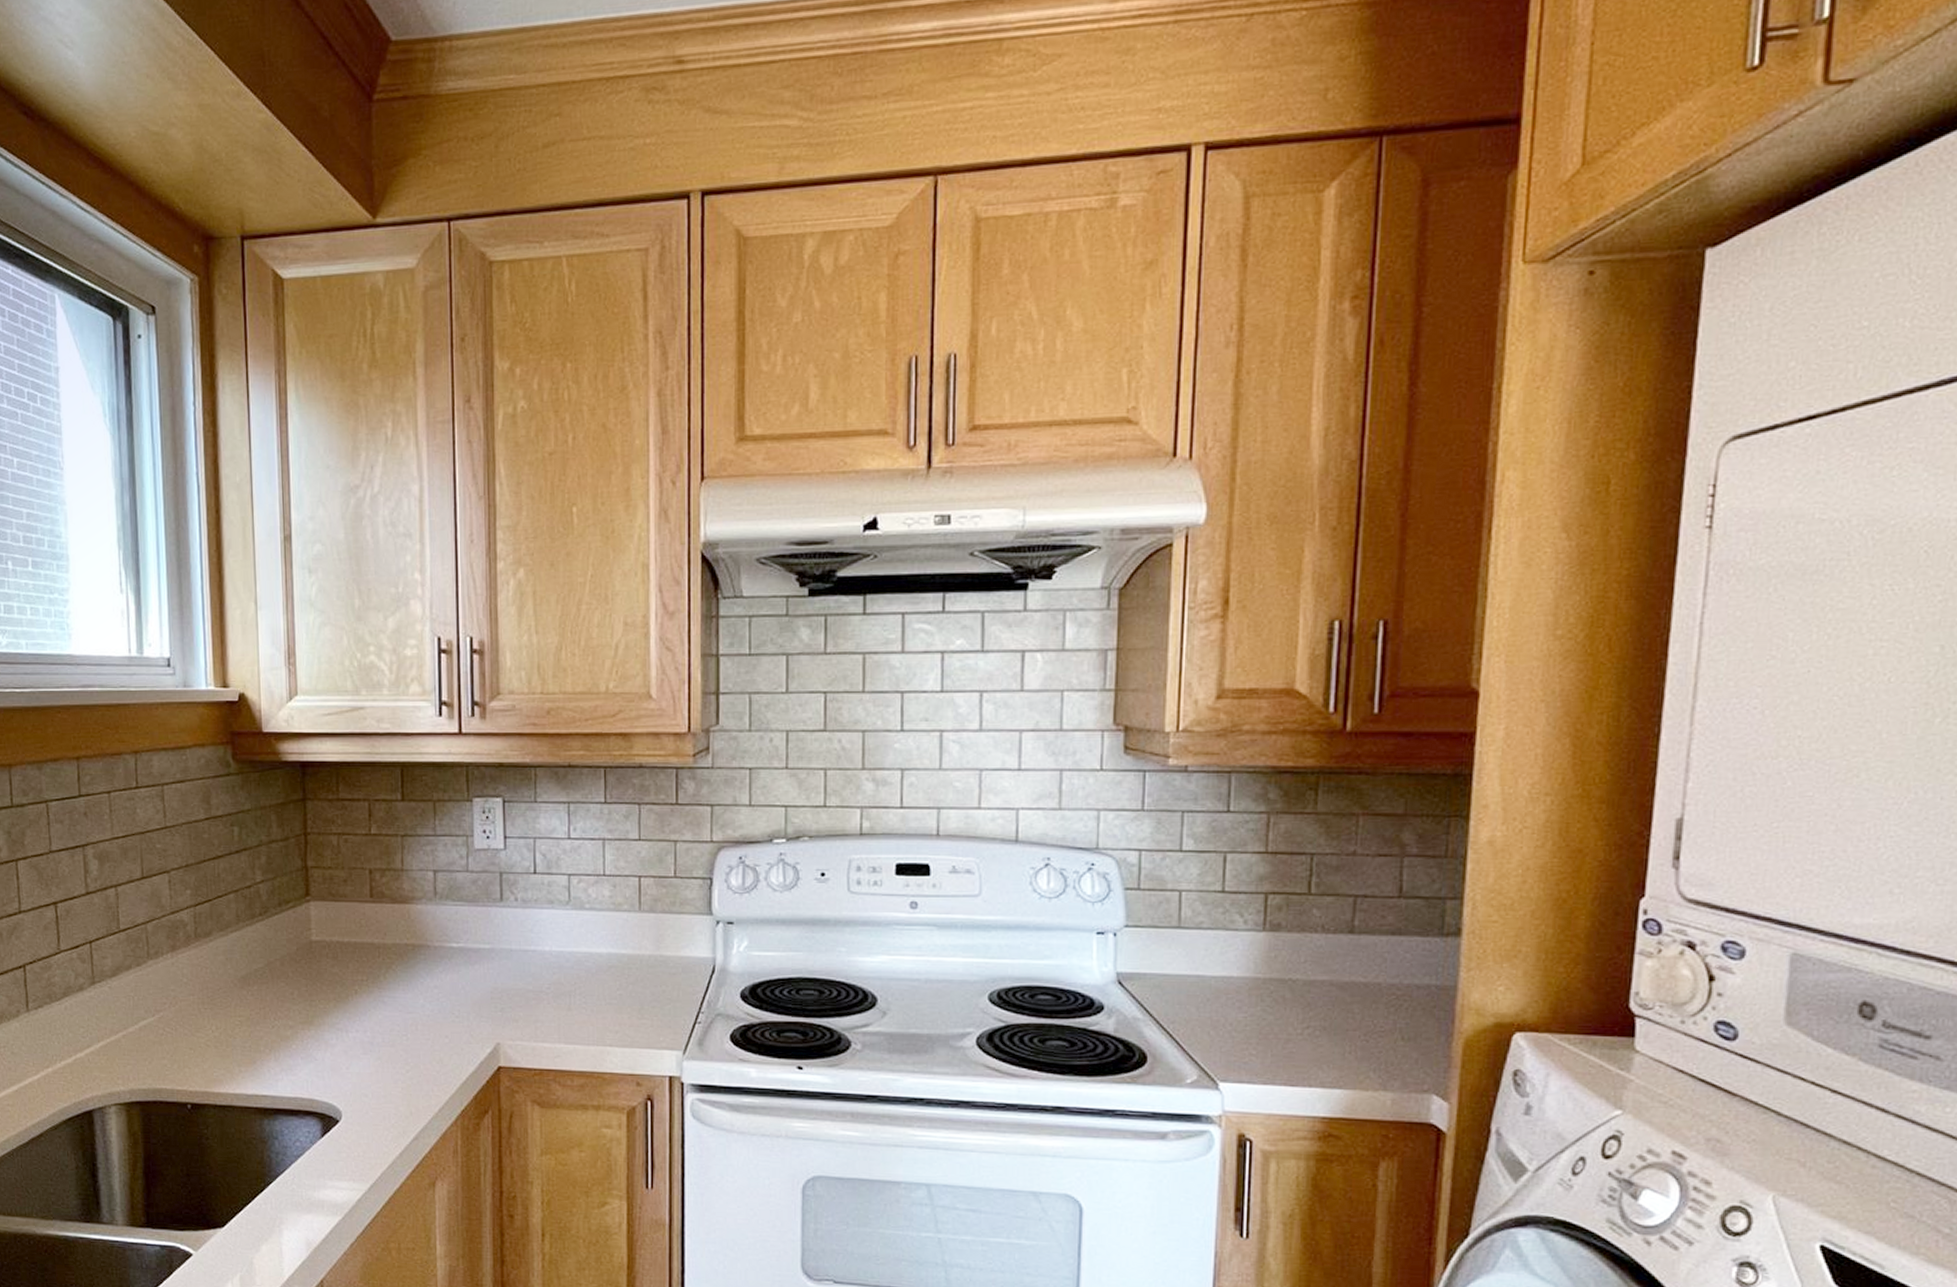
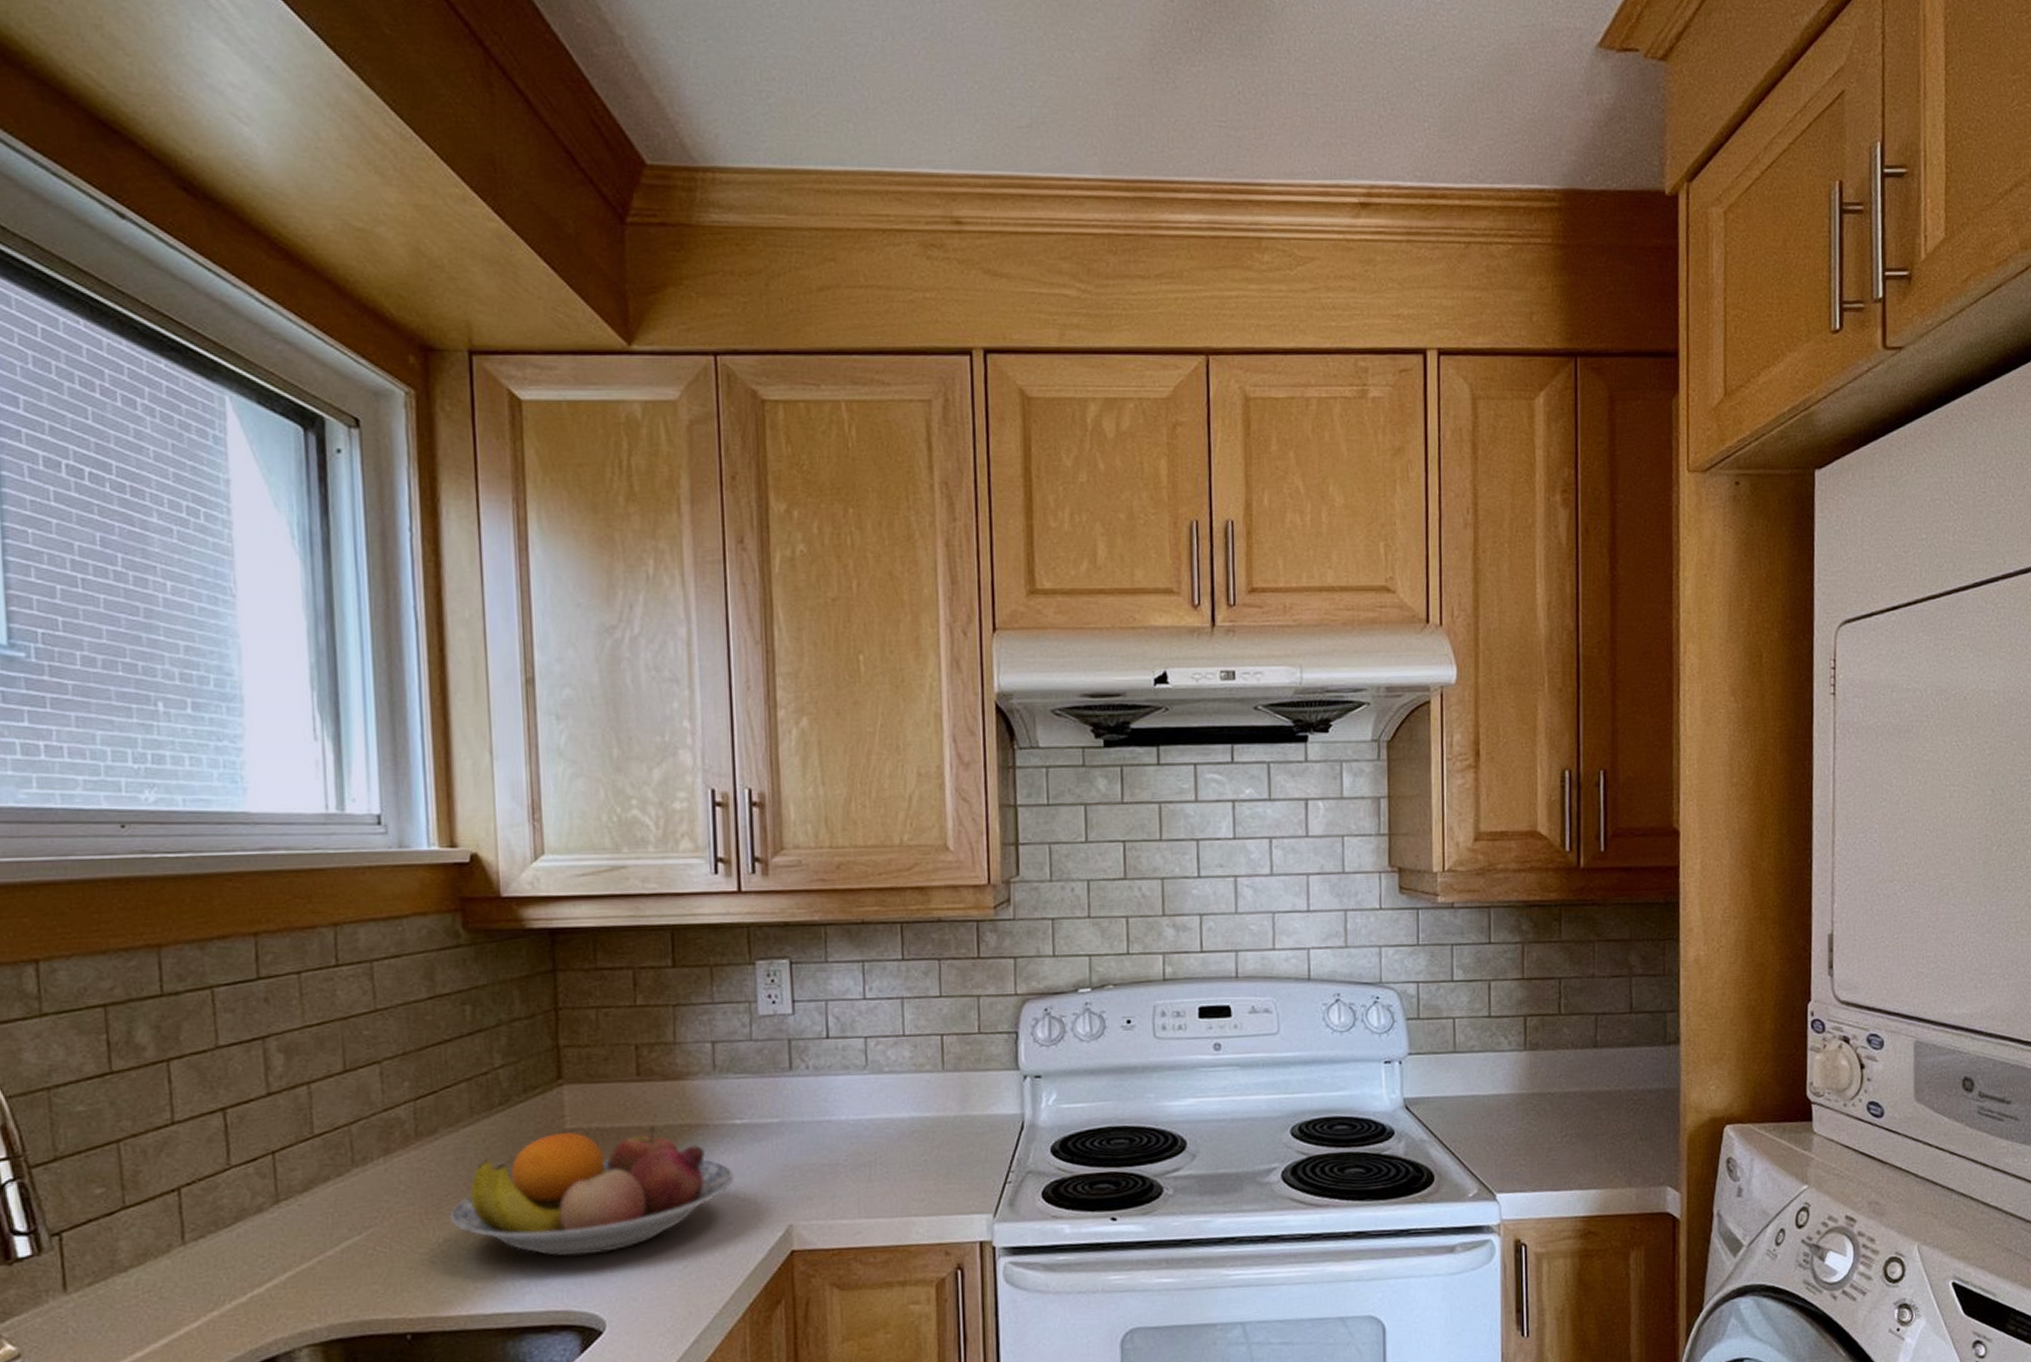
fruit bowl: none [220,942,451,1052] -> present [449,1126,735,1257]

